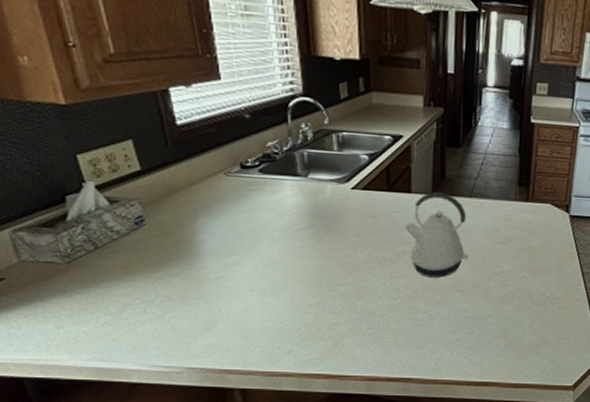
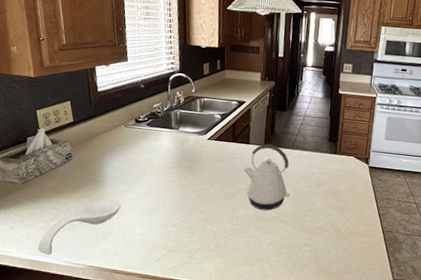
spoon rest: none [105,277,229,359] -> present [38,199,121,255]

